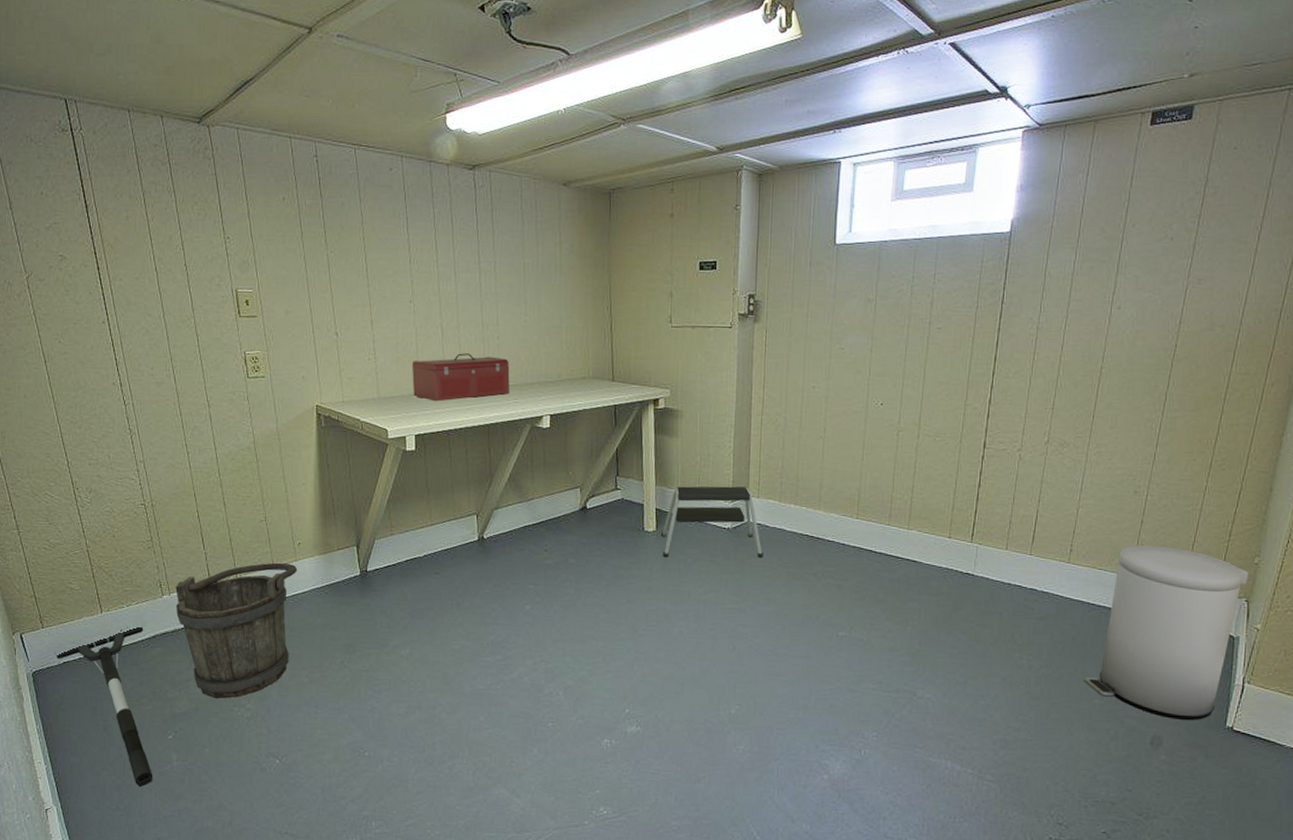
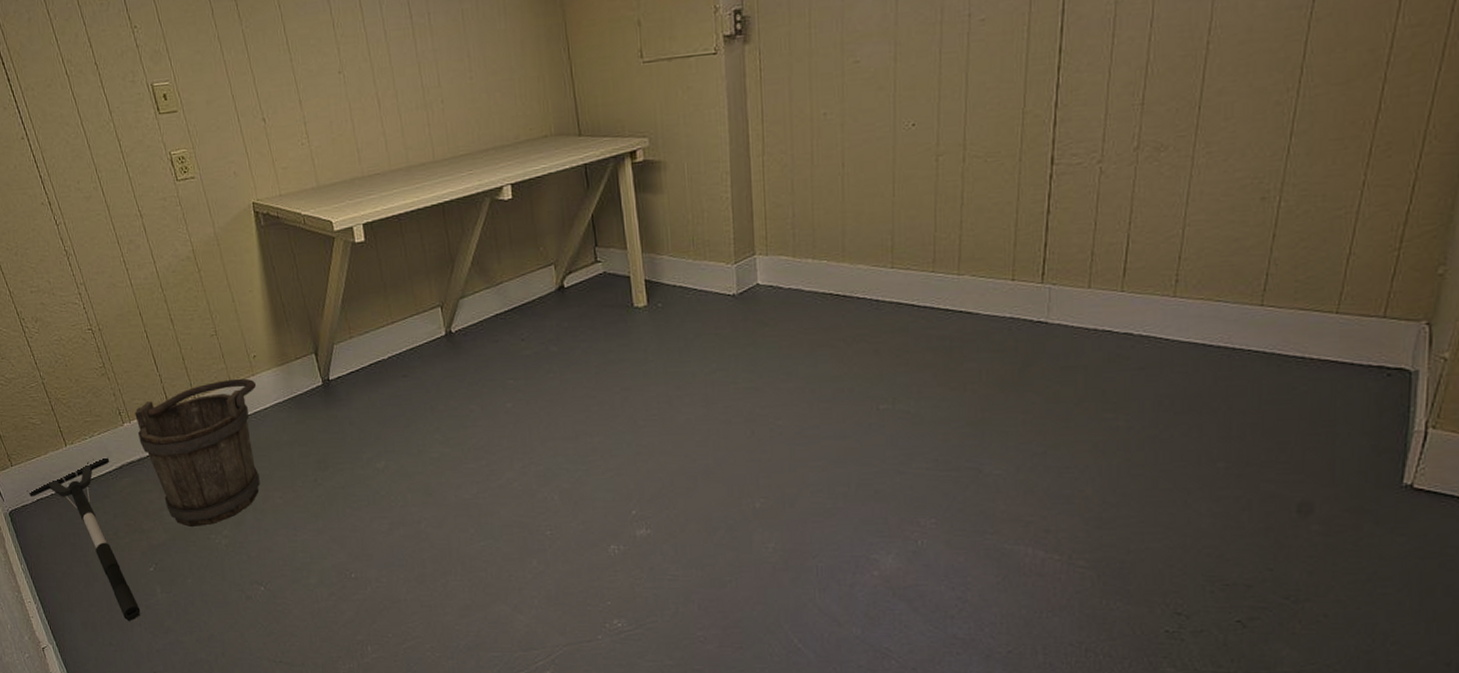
toolbox: present [412,353,510,402] -> none [350,124,462,184]
step stool: present [661,486,764,558] -> none [654,244,779,336]
pedal bin: present [1084,545,1249,720] -> none [1202,263,1431,480]

